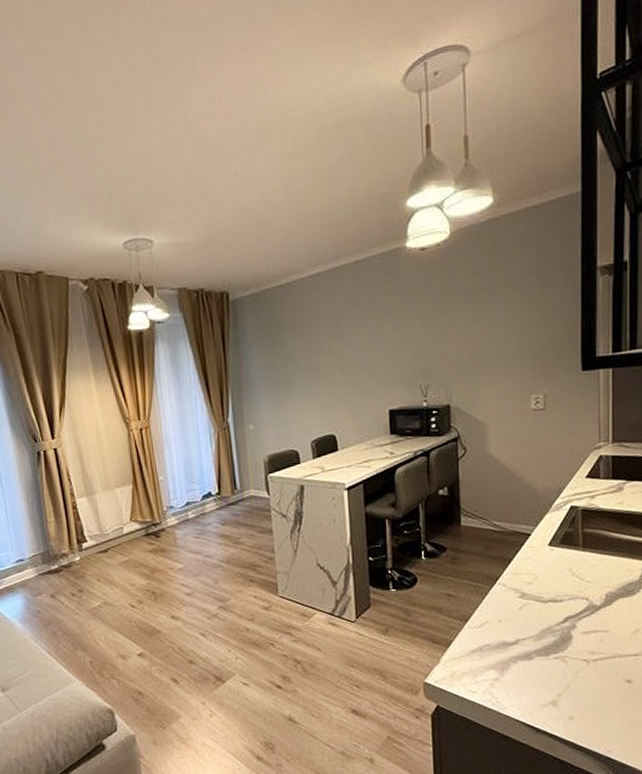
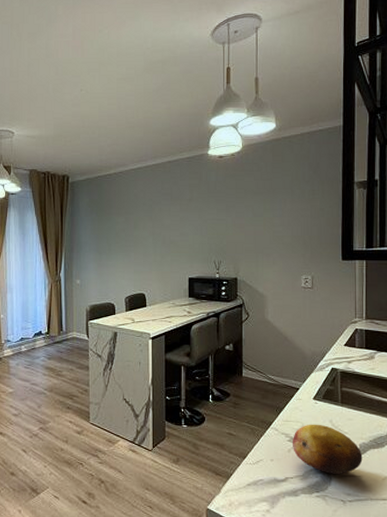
fruit: none [524,574,609,631] -> present [293,424,363,474]

